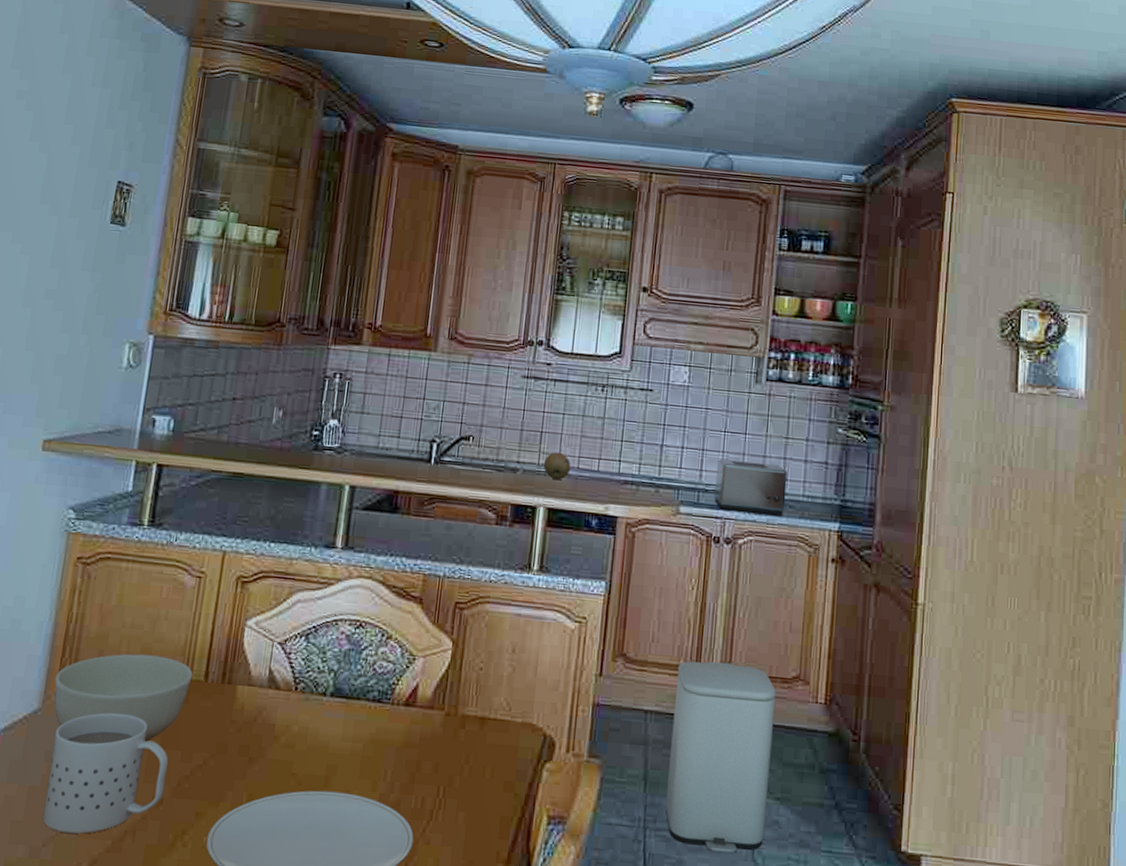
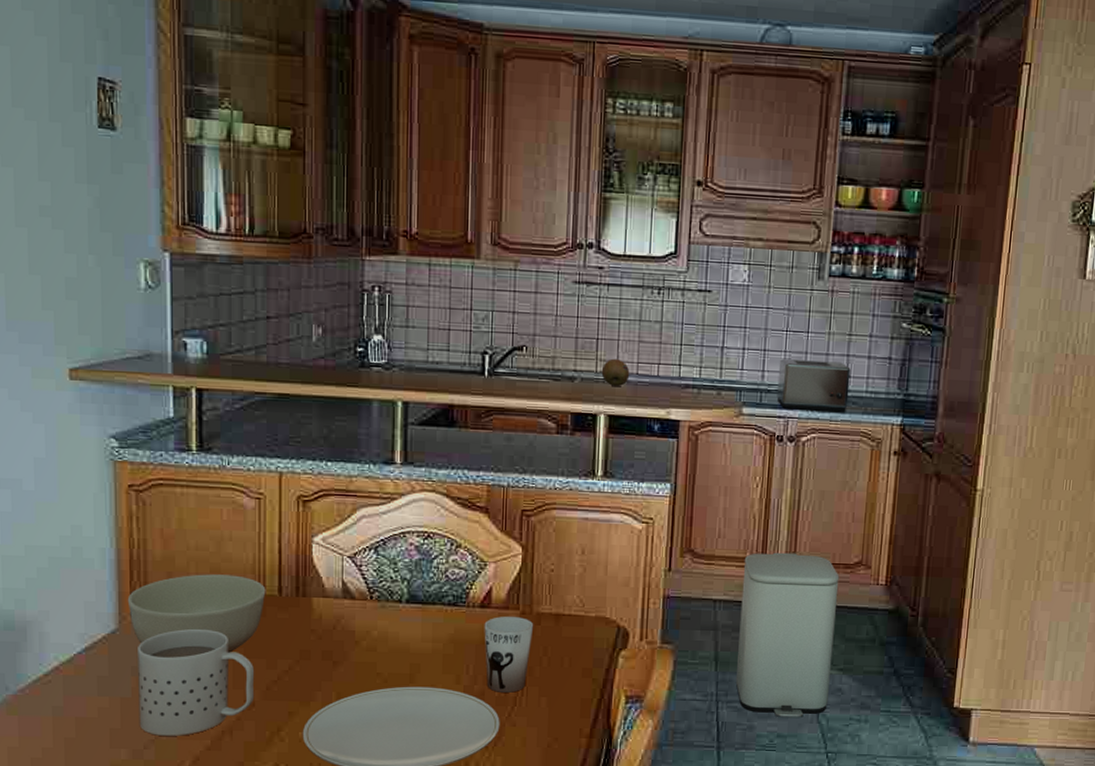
cup: none [403,716,457,805] -> present [484,615,533,693]

